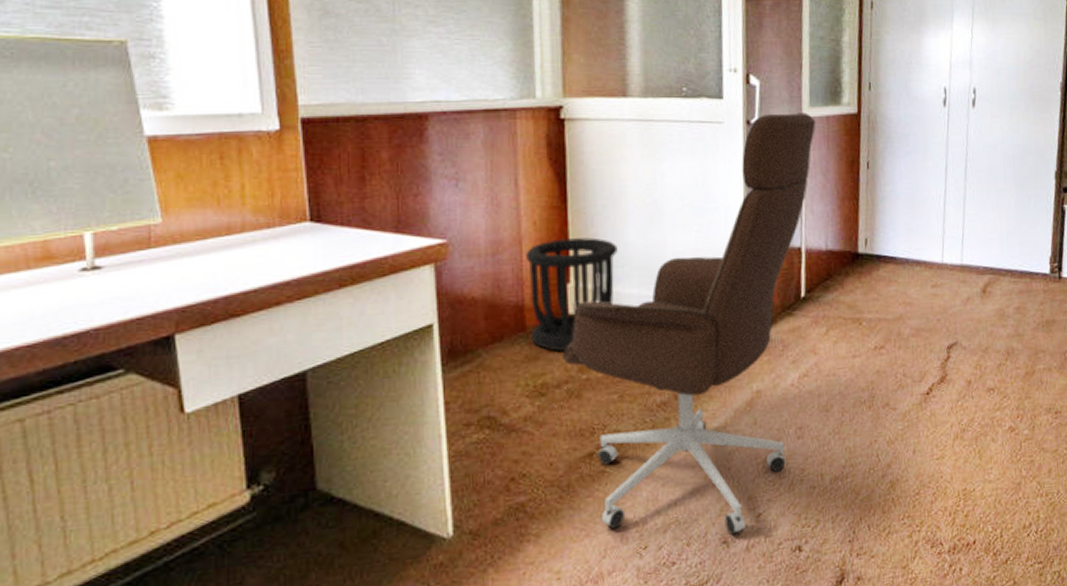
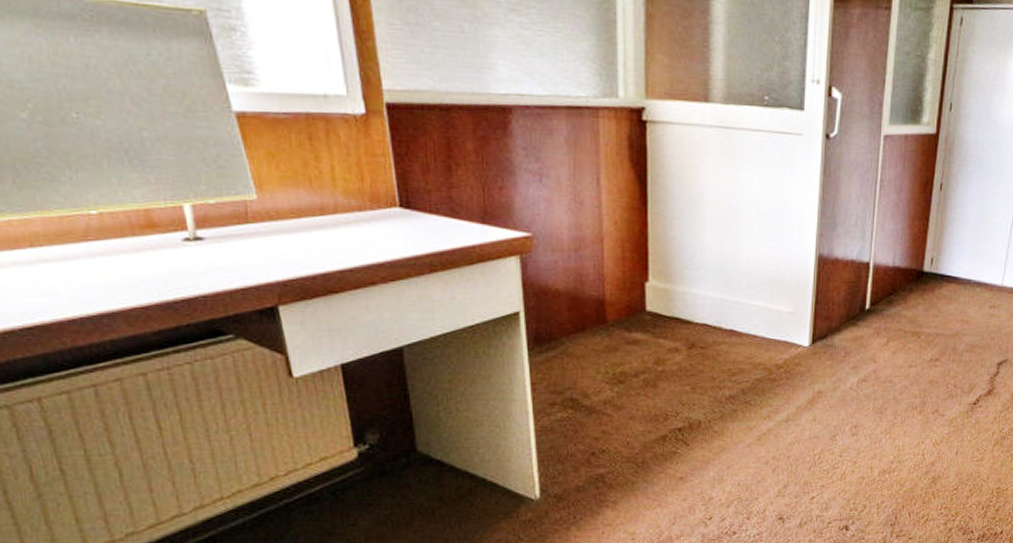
wastebasket: present [526,237,618,351] -> none [607,239,695,344]
office chair: present [562,112,816,535] -> none [640,129,895,513]

